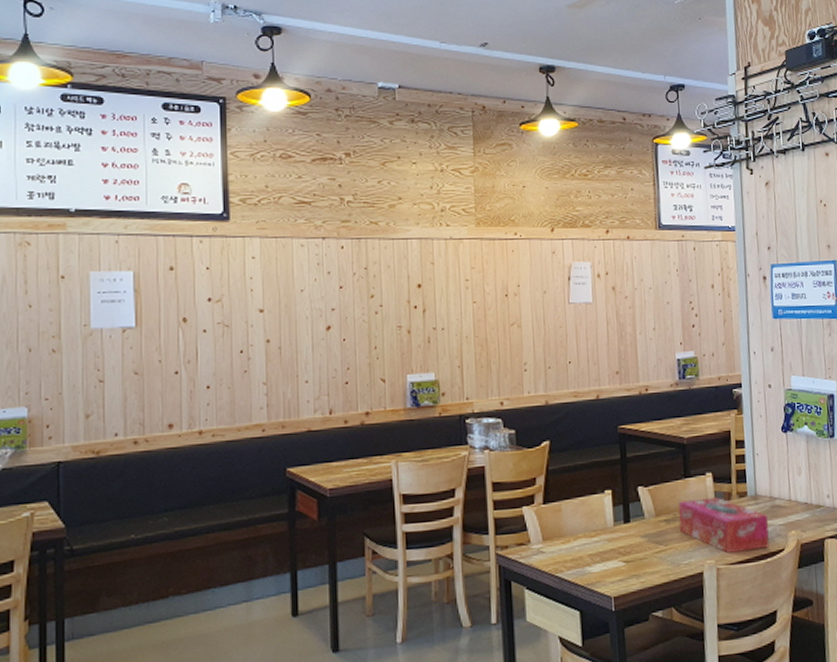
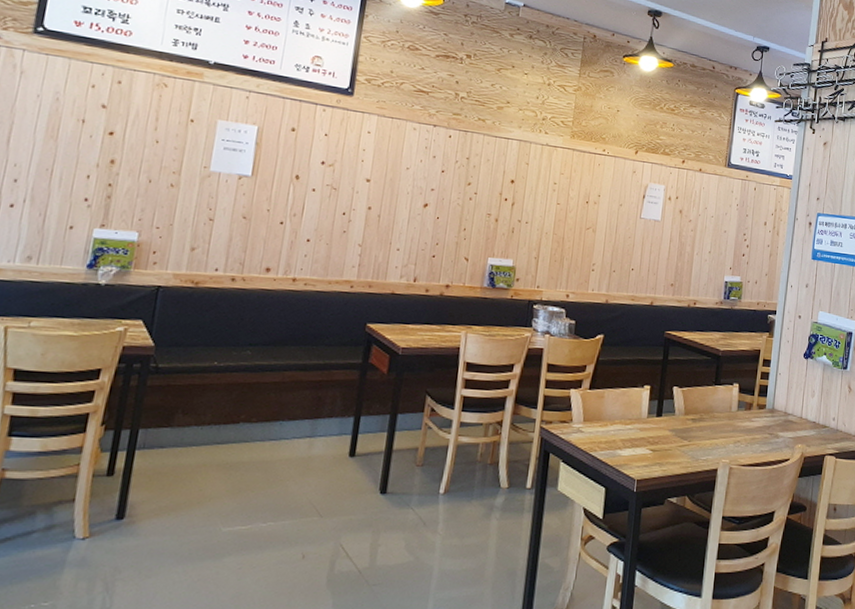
tissue box: present [678,497,769,553] -> none [703,405,781,456]

